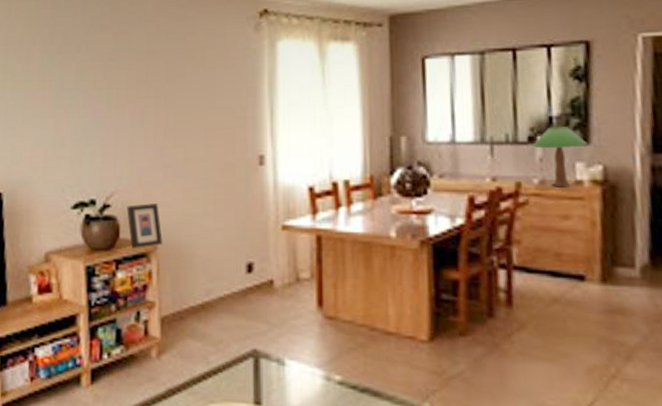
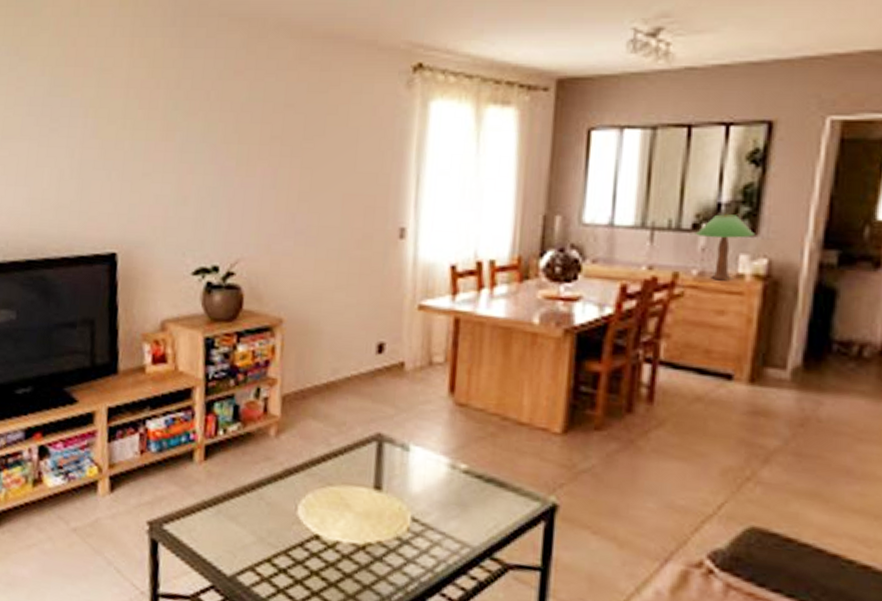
picture frame: present [127,202,163,248] -> none [252,273,289,321]

